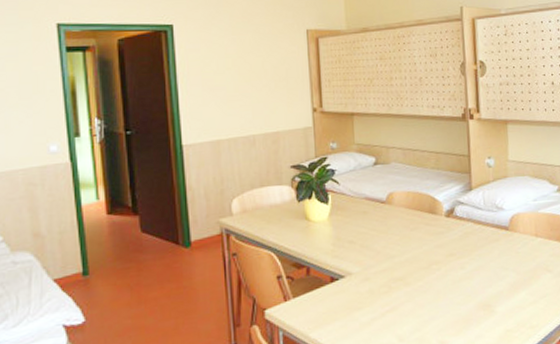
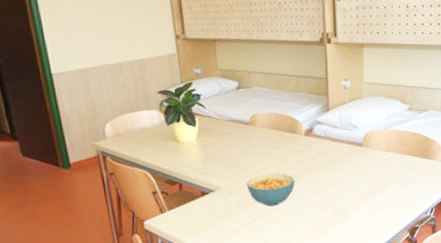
cereal bowl: none [380,257,434,297] -> present [246,173,295,207]

